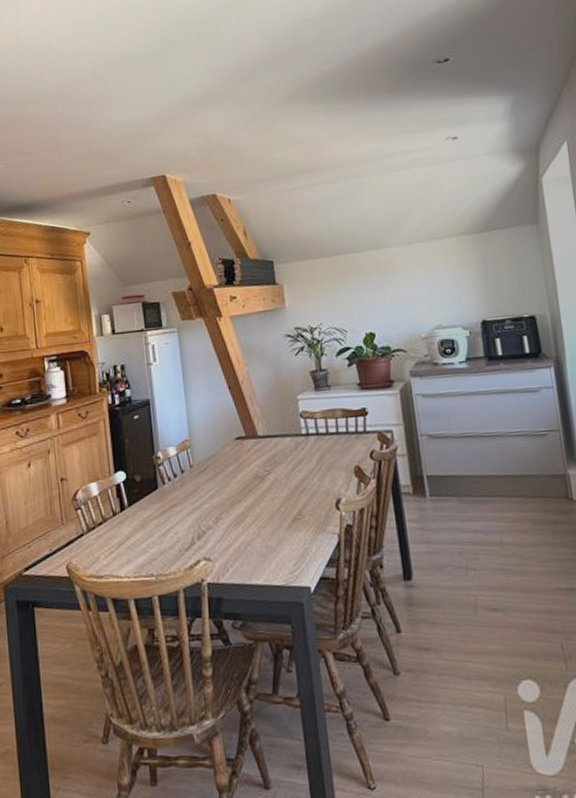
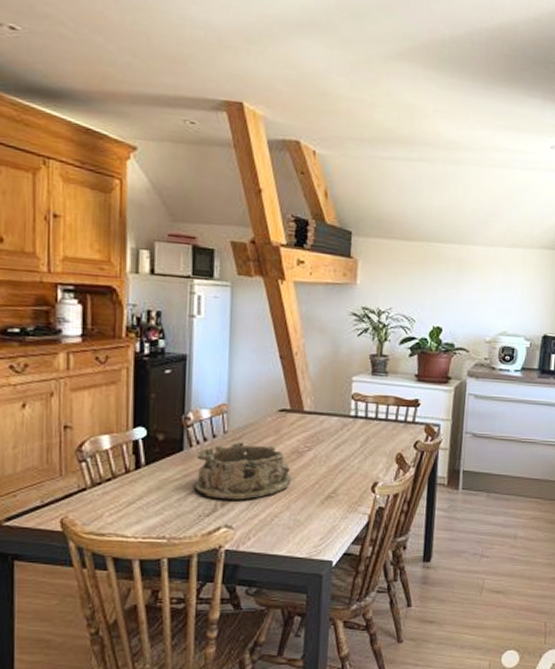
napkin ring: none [170,472,258,533] -> present [193,442,292,500]

